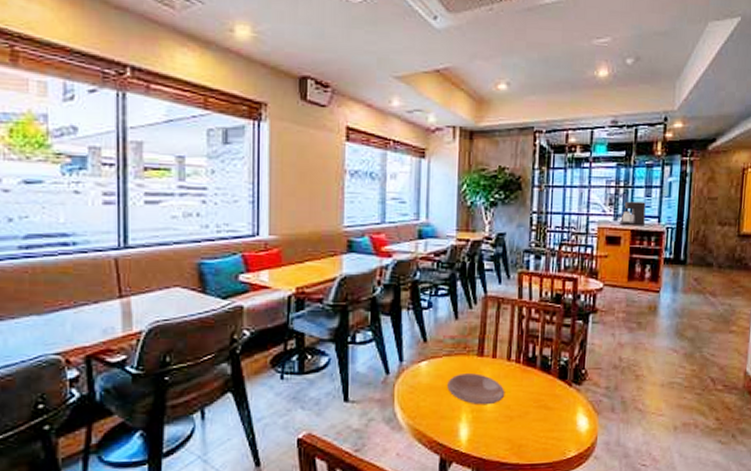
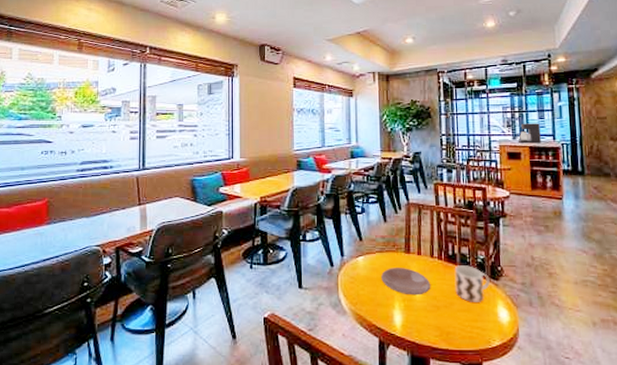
cup: none [532,369,573,410] -> present [454,265,491,302]

